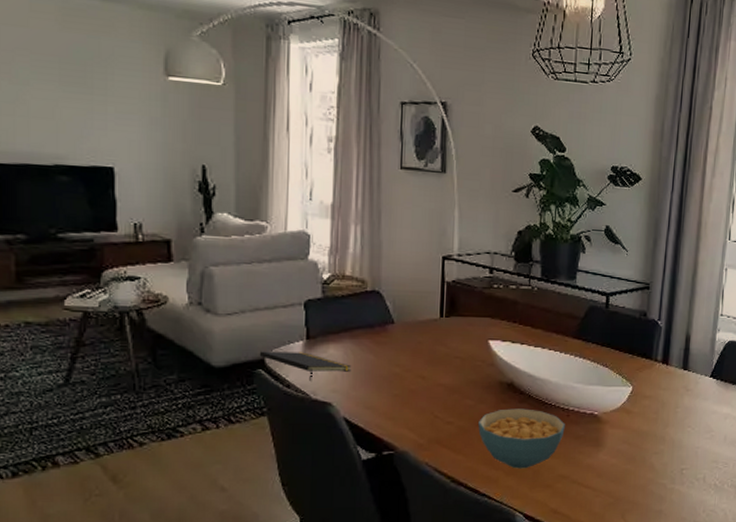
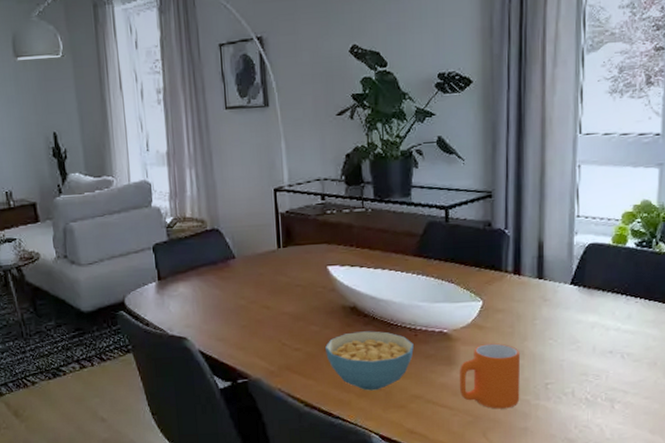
notepad: present [259,351,352,381] -> none [119,292,201,318]
mug: none [604,428,662,492] -> present [459,343,521,409]

